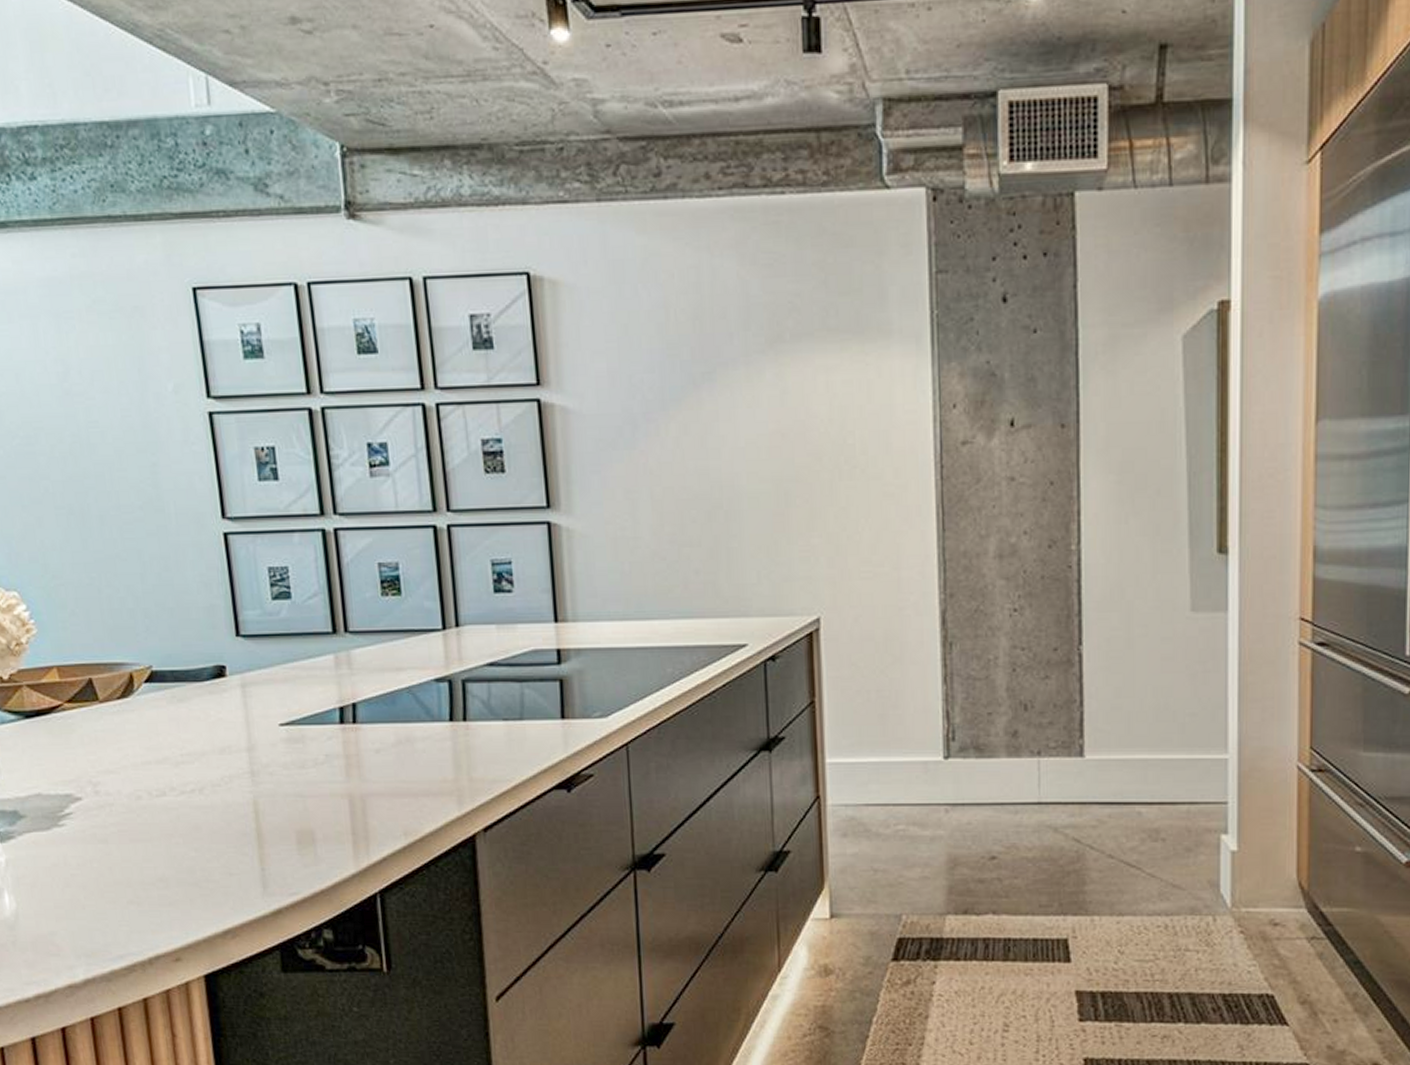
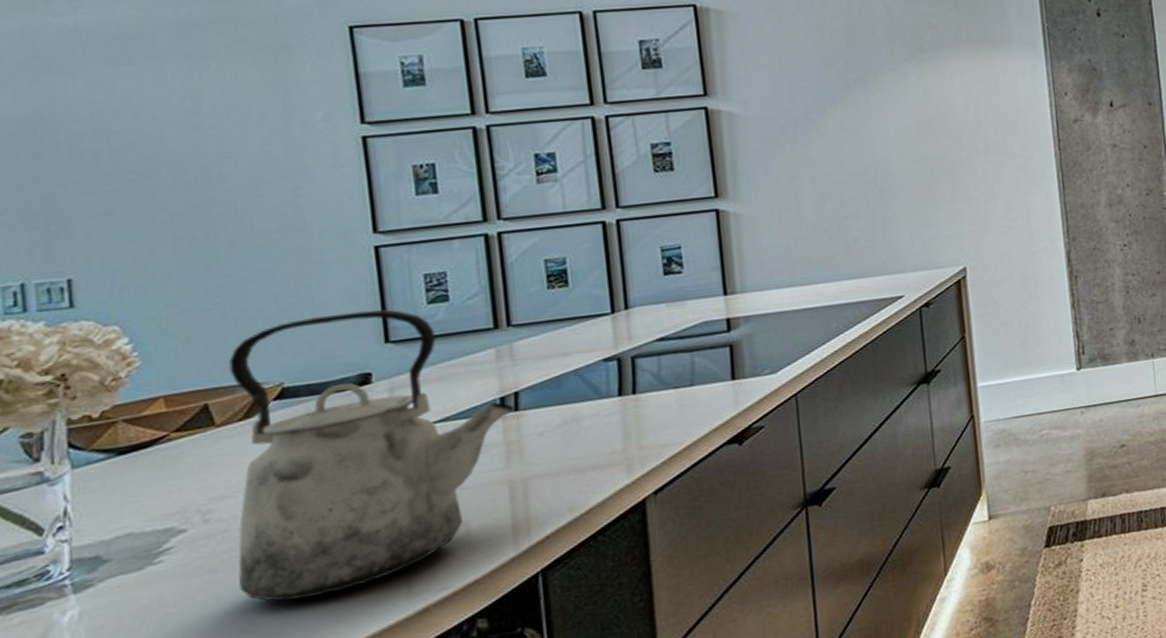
kettle: none [106,600,354,881] -> present [229,308,516,602]

